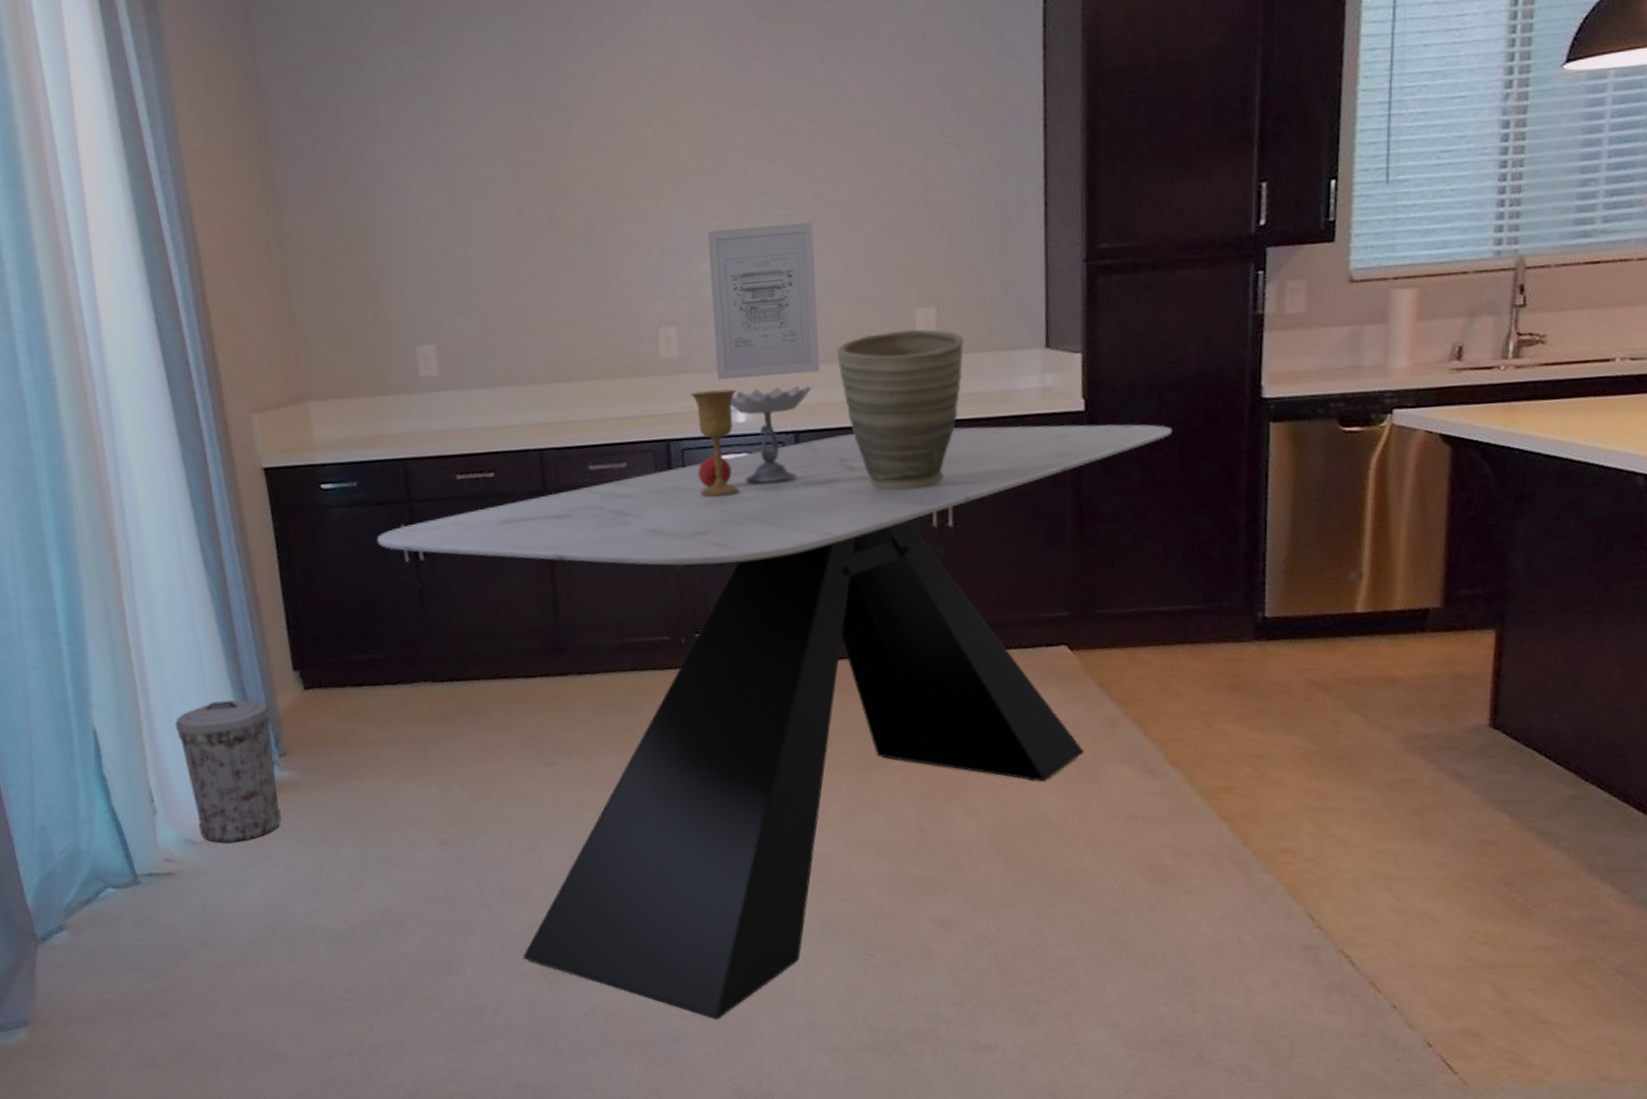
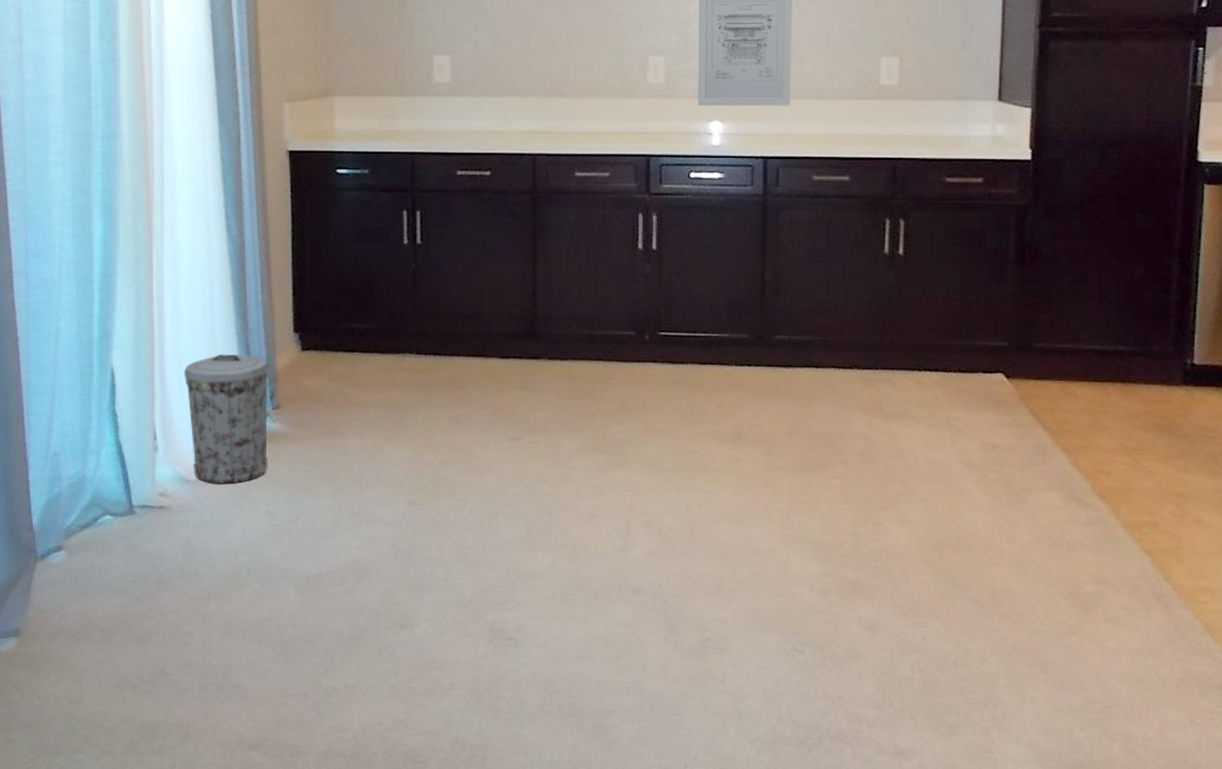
dining table: present [376,424,1173,1020] -> none [380,163,1113,698]
goblet: present [689,385,812,496] -> none [671,115,782,209]
vase: present [837,329,964,490] -> none [807,75,924,217]

